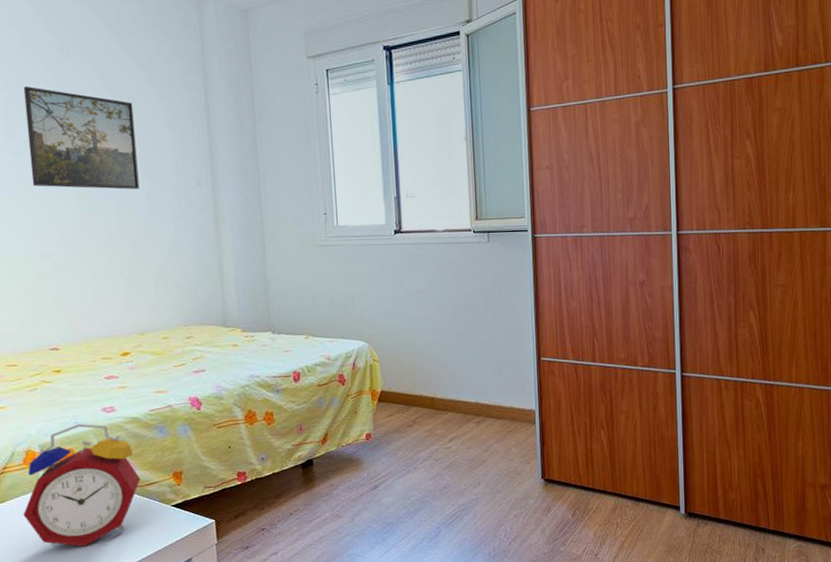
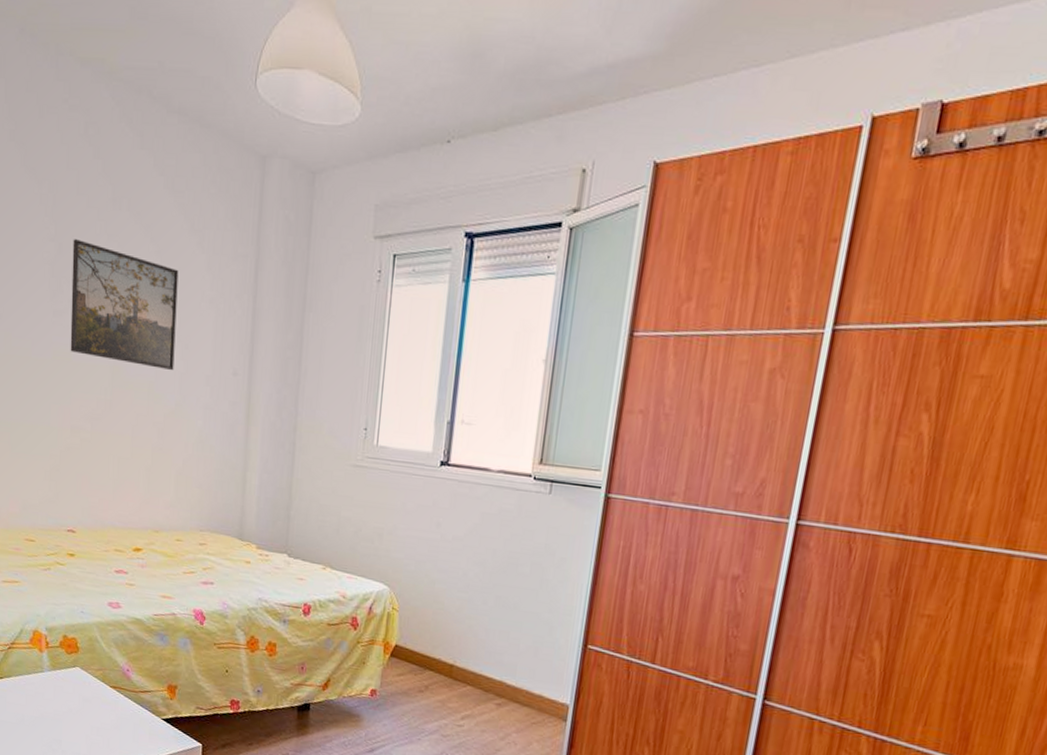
alarm clock: present [23,423,141,547] -> none [24,613,136,740]

